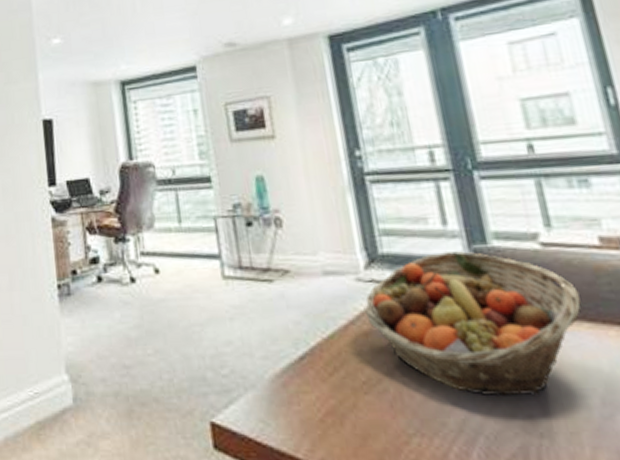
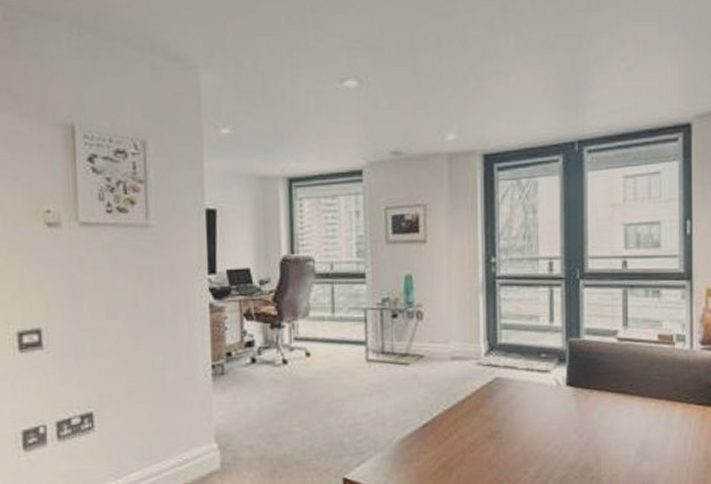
fruit basket: present [365,251,581,397] -> none [481,343,637,451]

